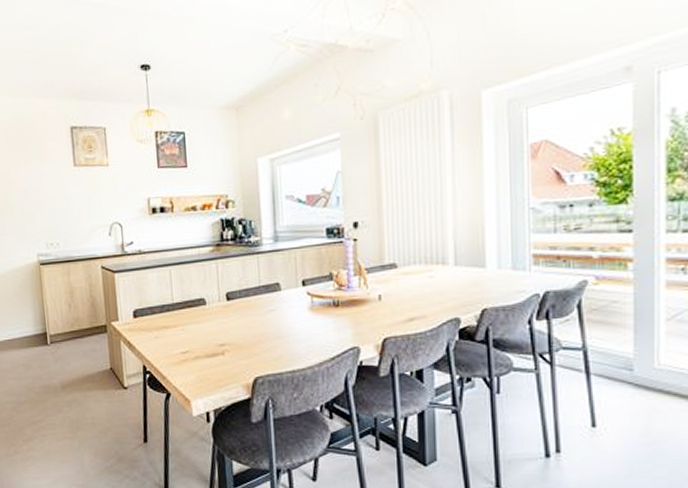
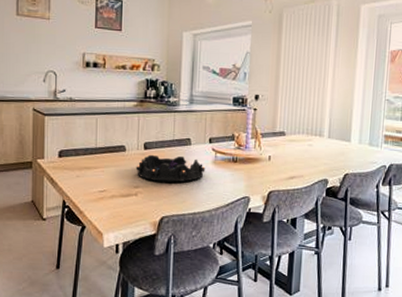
decorative bowl: none [219,304,302,337] -> present [136,154,206,183]

